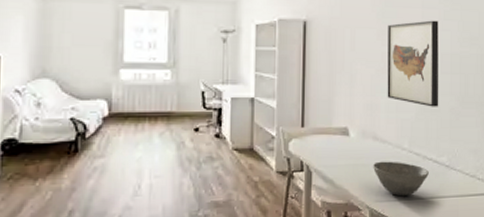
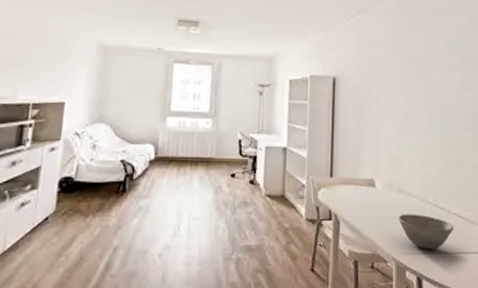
wall art: present [387,20,439,107] -> none [412,80,462,163]

